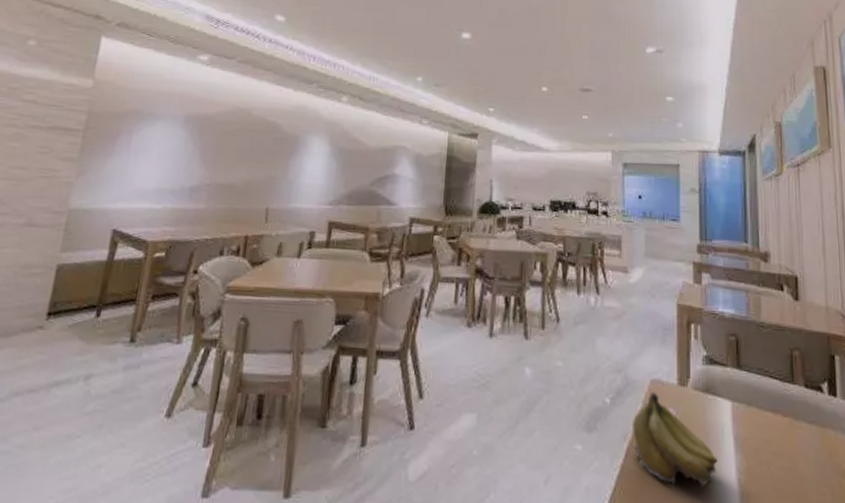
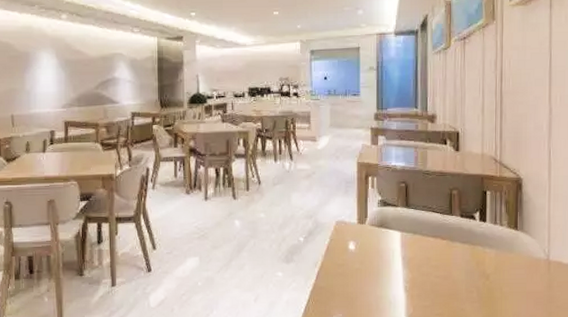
fruit: present [631,391,718,487] -> none [321,230,389,294]

